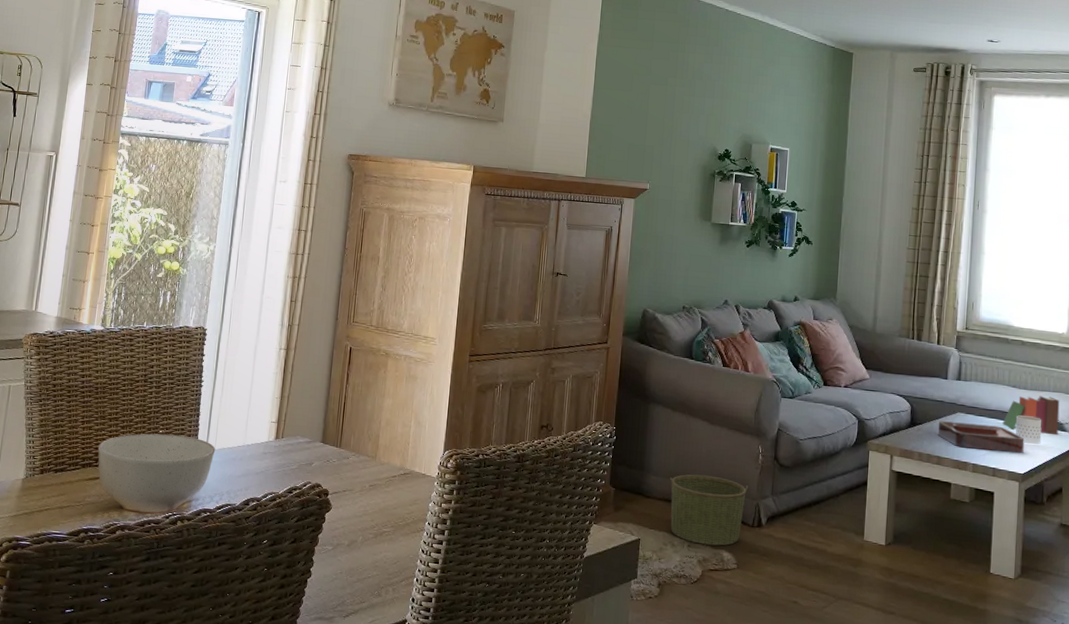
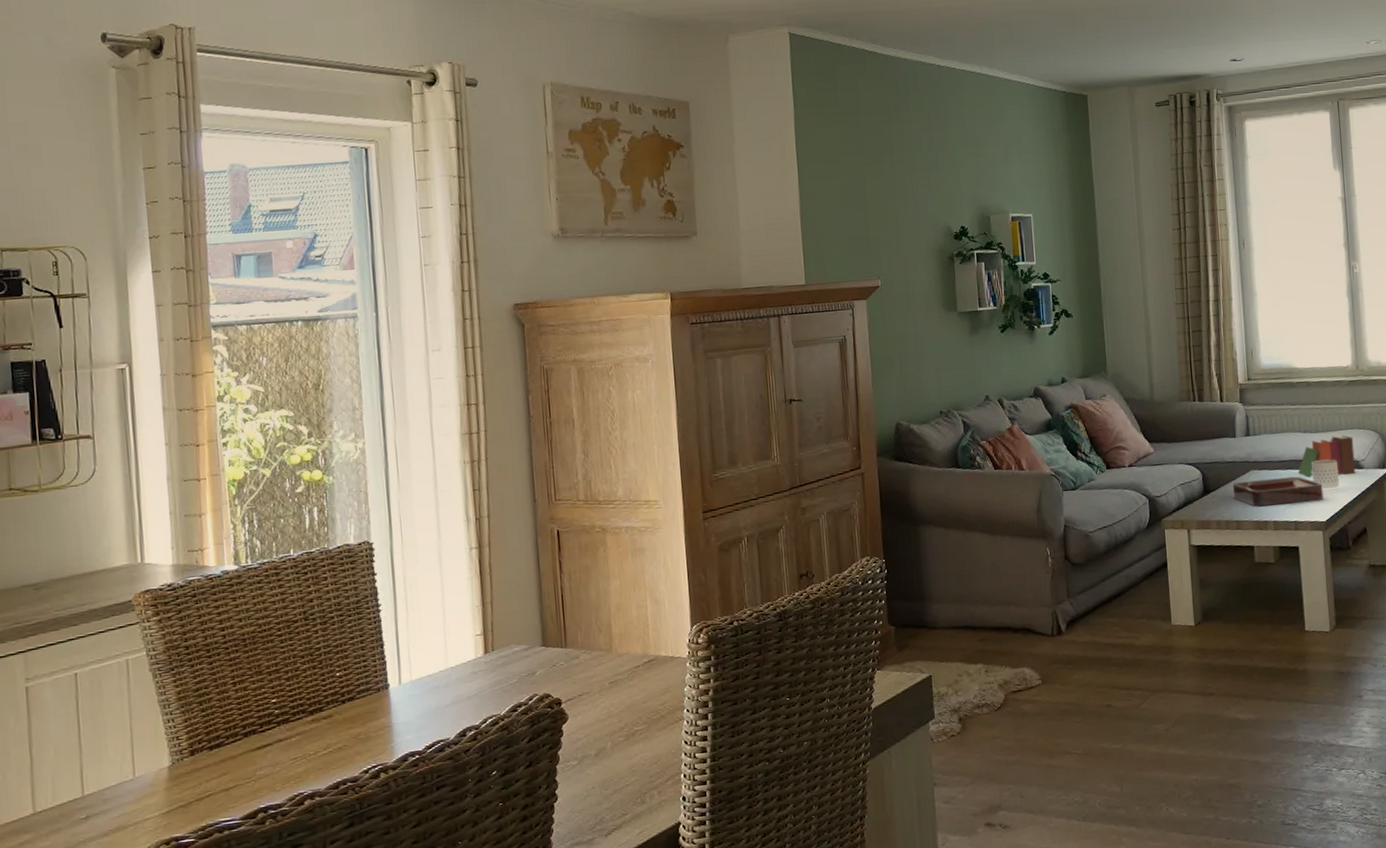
bowl: present [97,433,216,515] -> none [259,672,412,776]
basket: present [670,474,749,546] -> none [955,590,1042,667]

